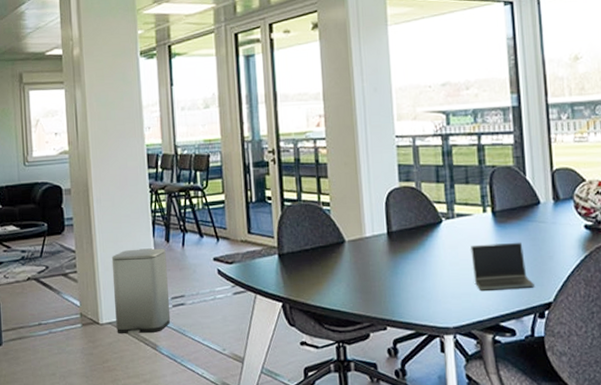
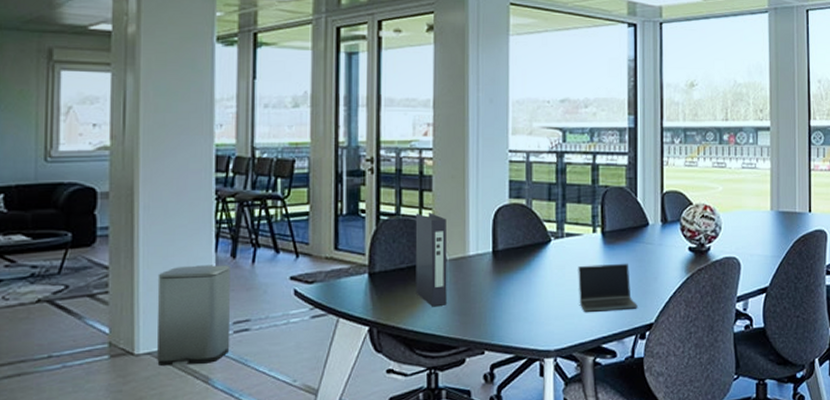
binder: none [315,198,349,285] -> present [415,213,447,307]

